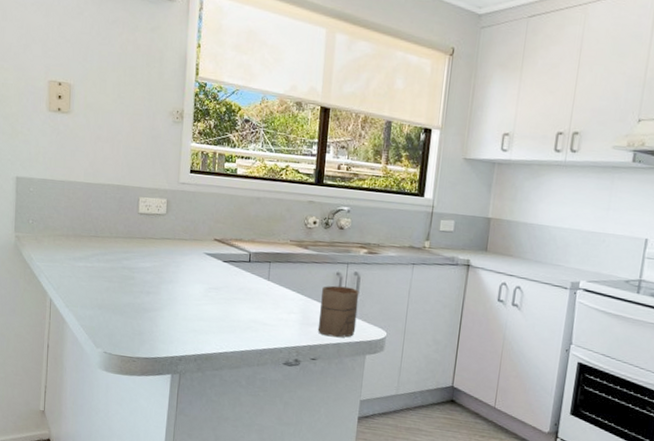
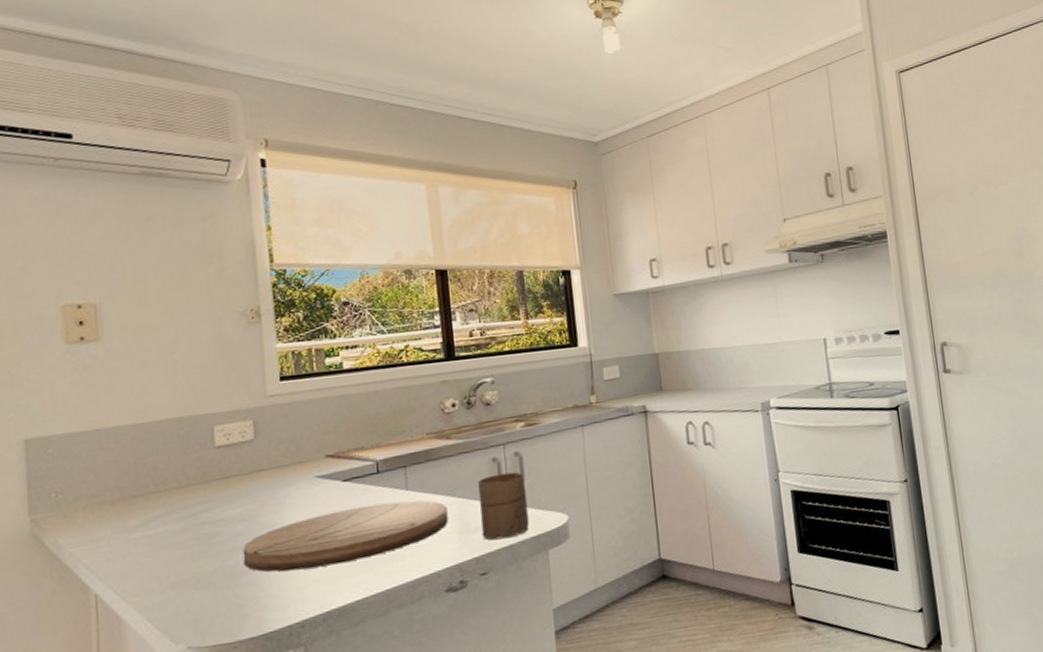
cutting board: none [147,282,296,324] -> present [242,500,448,572]

